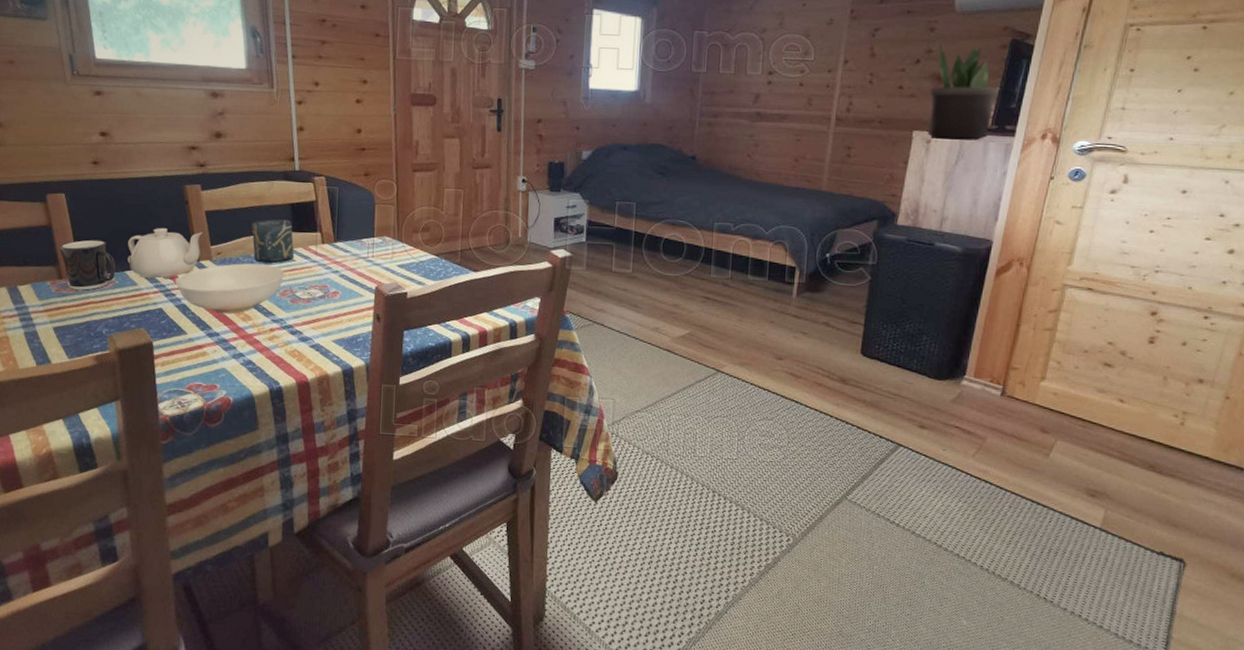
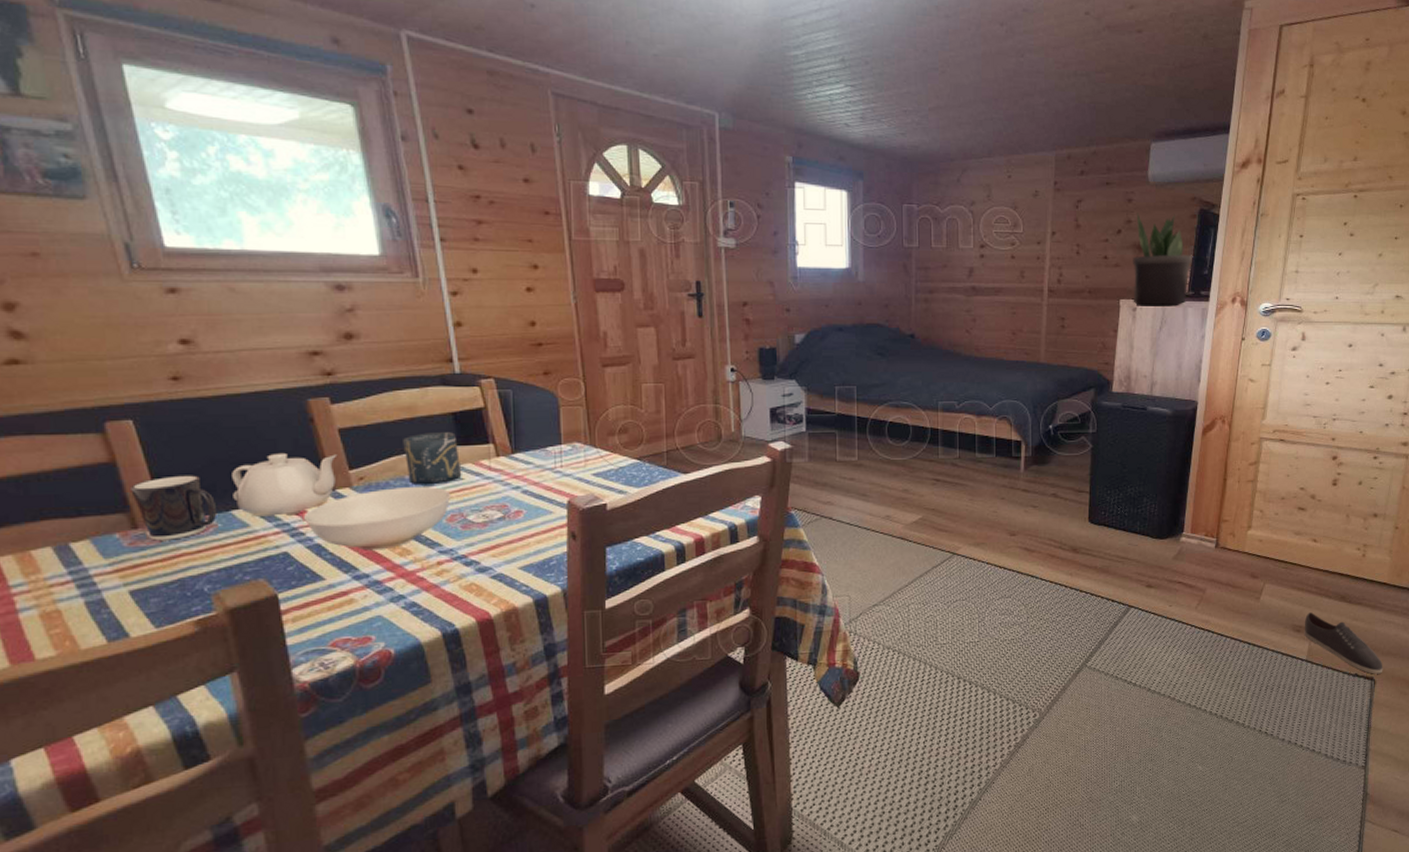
shoe: none [1100,478,1197,556] -> present [1304,612,1383,674]

